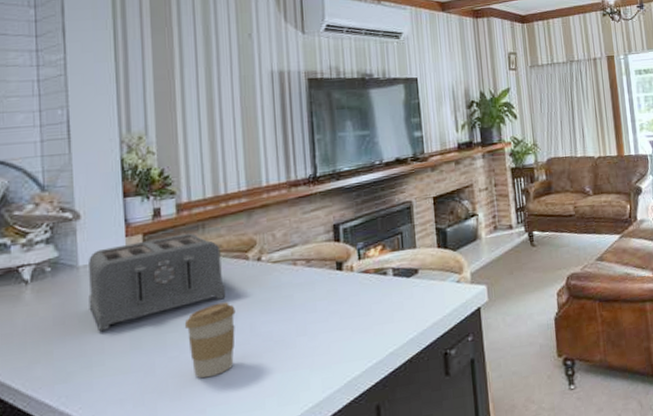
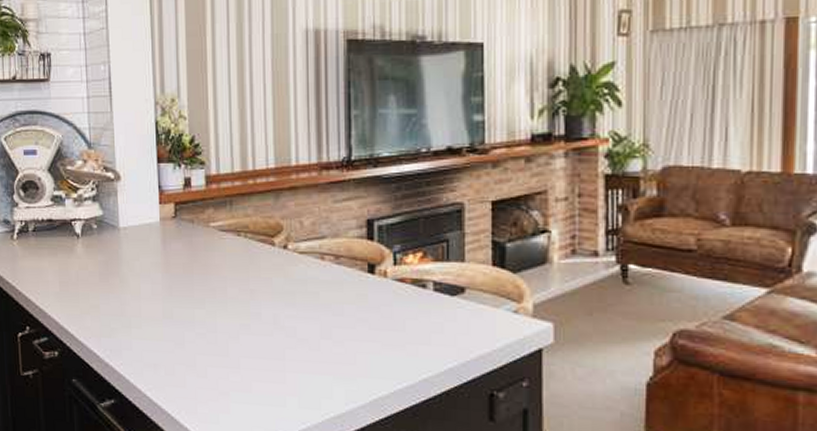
toaster: present [88,233,226,332] -> none [128,208,251,295]
coffee cup: present [184,302,236,379] -> none [211,287,260,362]

